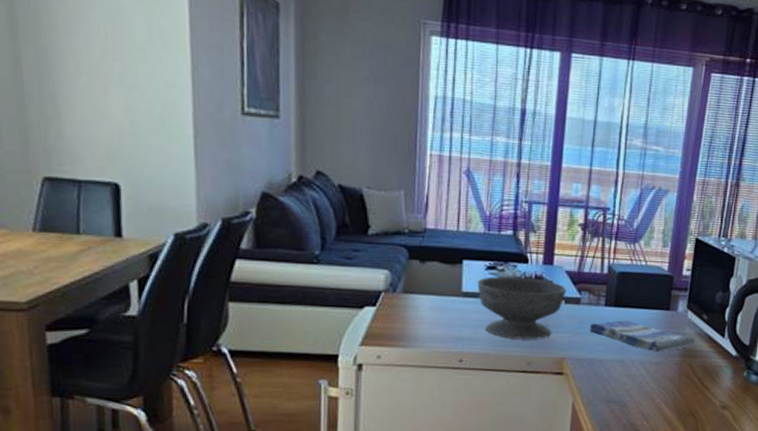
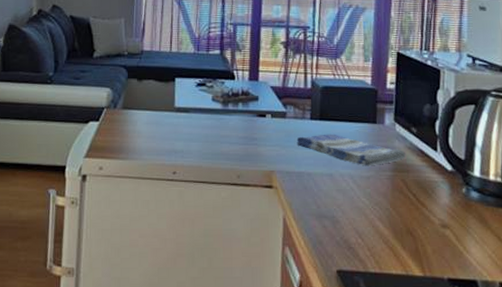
bowl: present [477,277,567,339] -> none [188,92,272,152]

